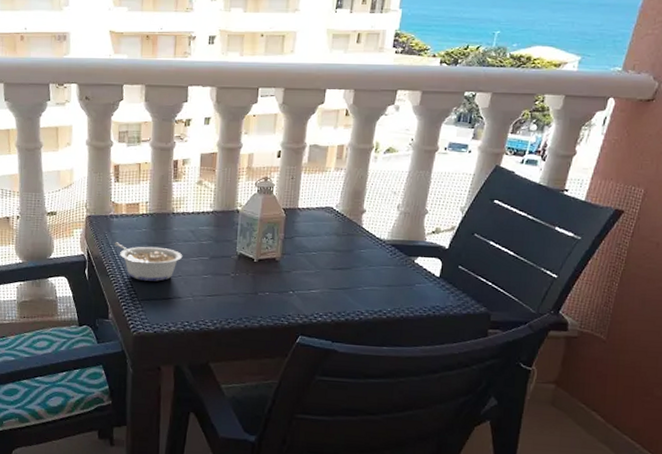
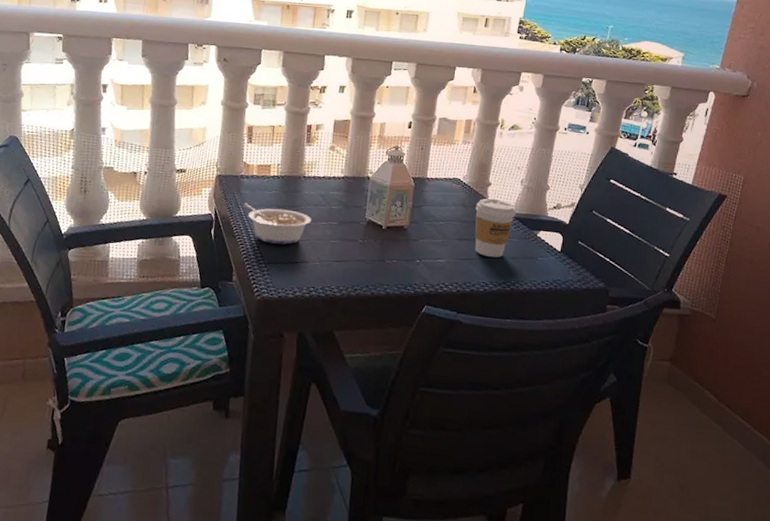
coffee cup: none [349,226,392,286] -> present [475,198,516,258]

